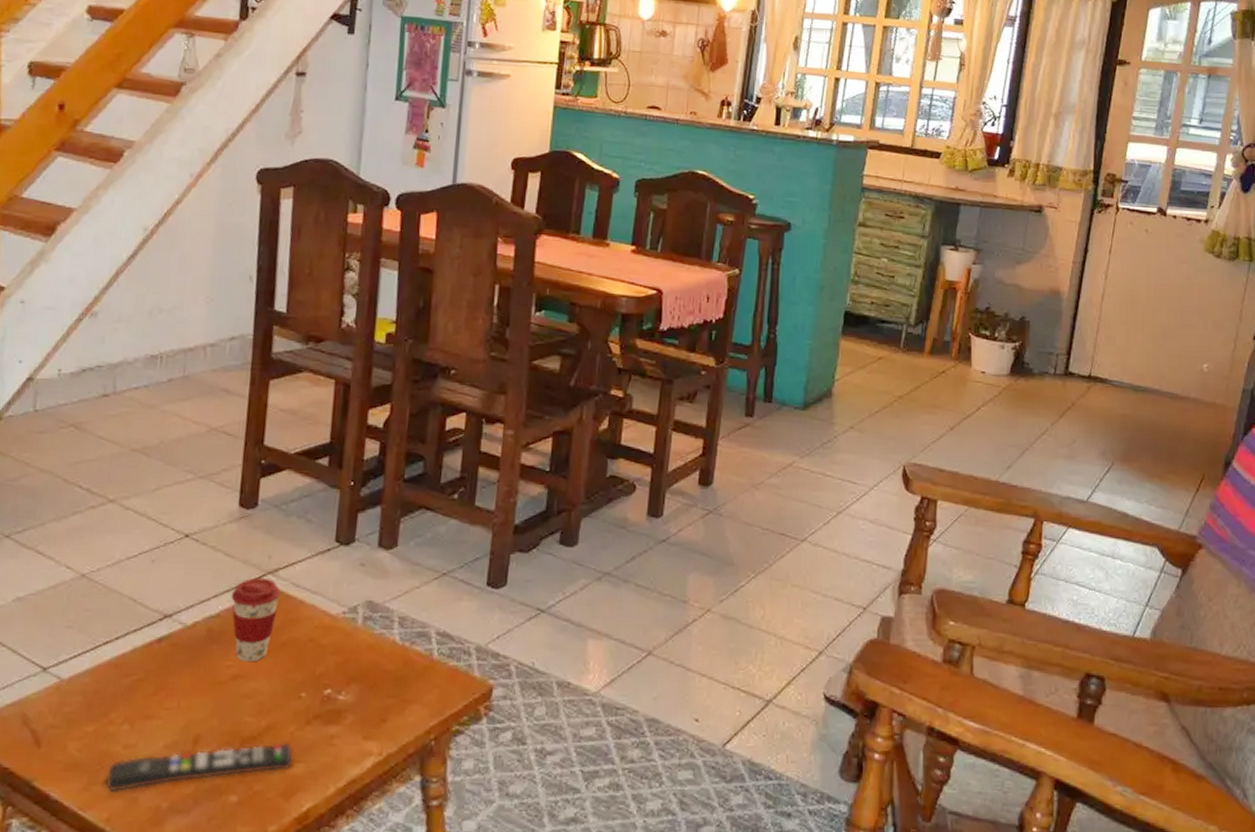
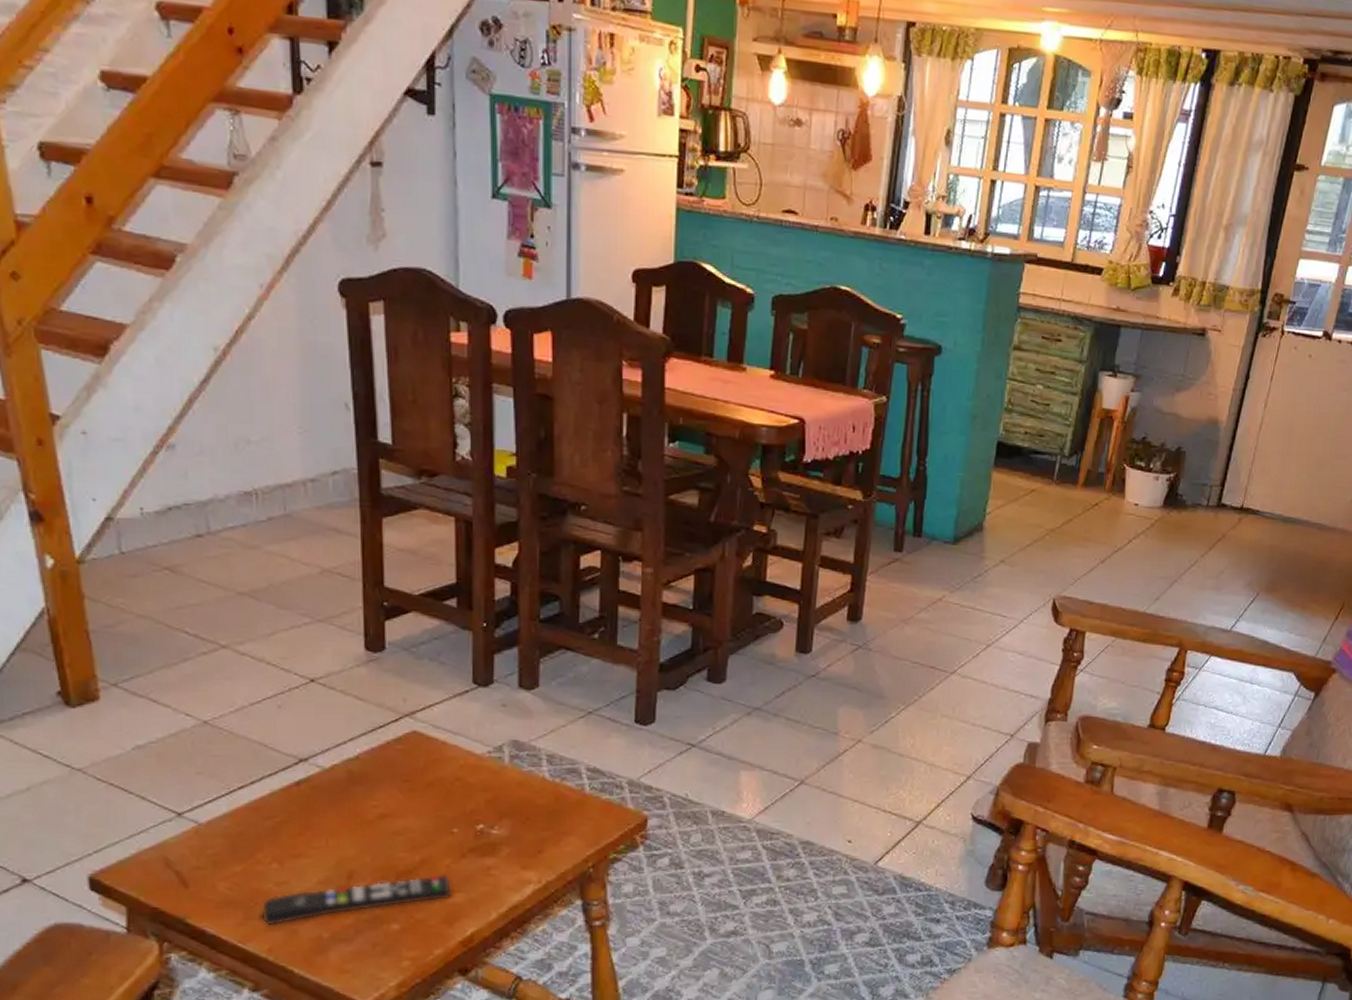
coffee cup: present [231,578,281,662] -> none [368,721,420,802]

